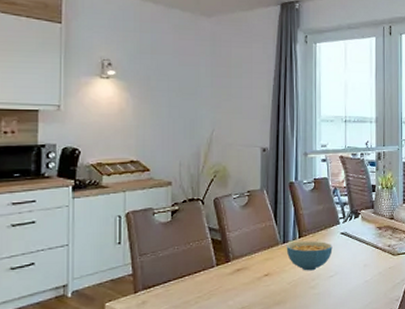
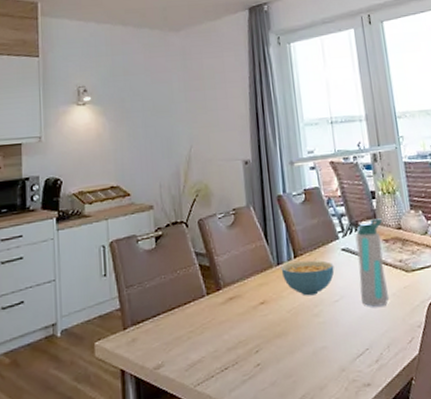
water bottle: none [352,209,379,283] -> present [355,218,390,307]

